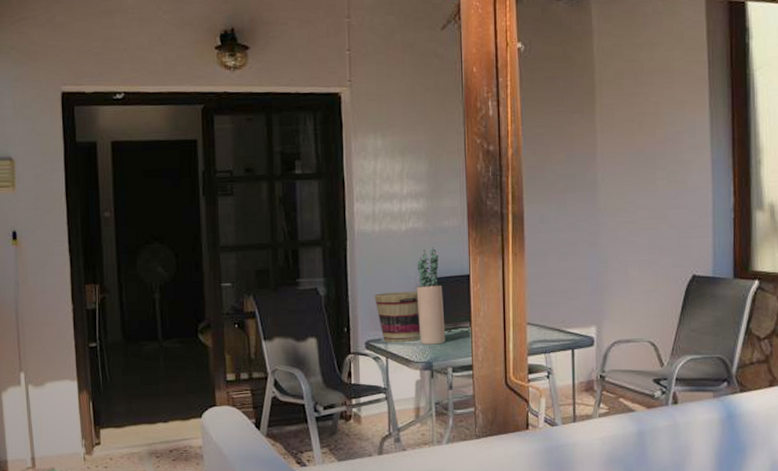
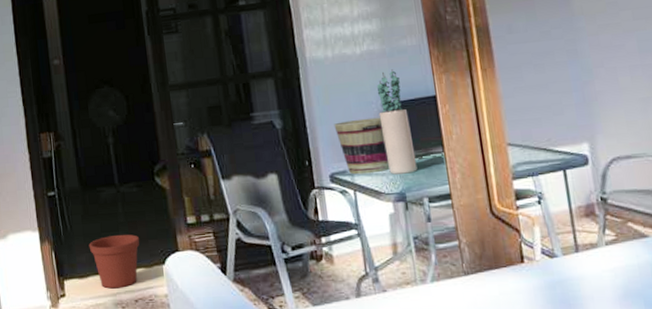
flower pot: none [127,387,179,439] -> present [88,234,140,289]

